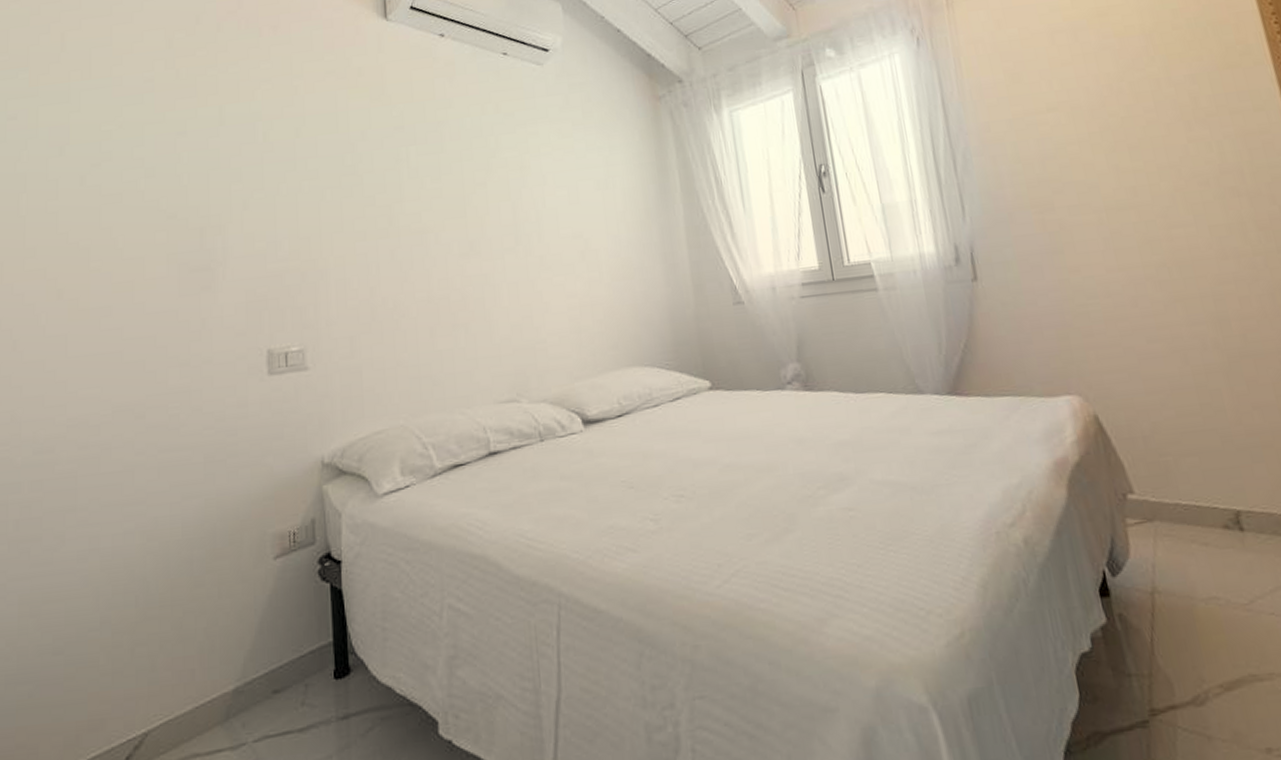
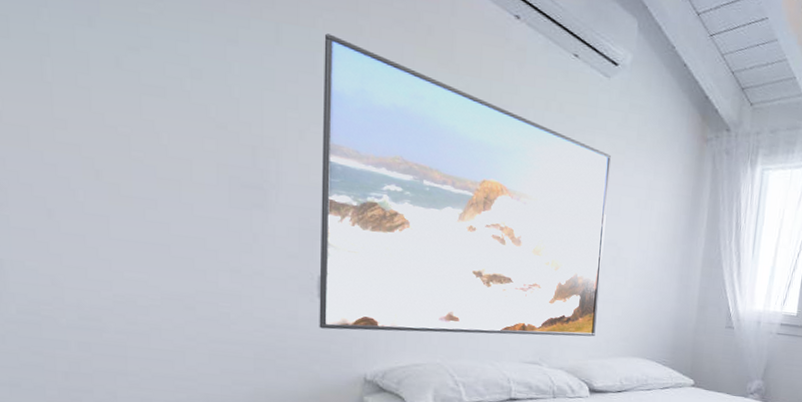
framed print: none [263,101,578,411] -> present [319,33,611,337]

